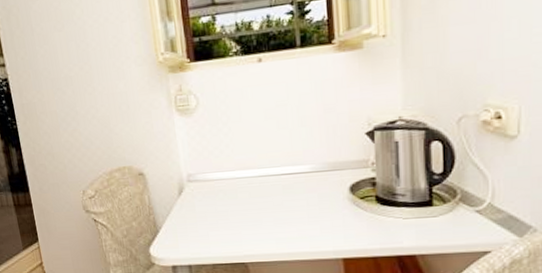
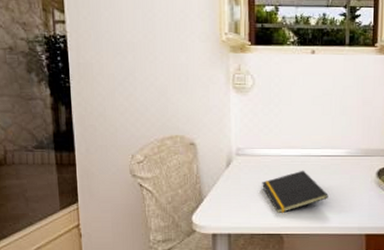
notepad: none [218,192,295,241] -> present [262,170,329,214]

